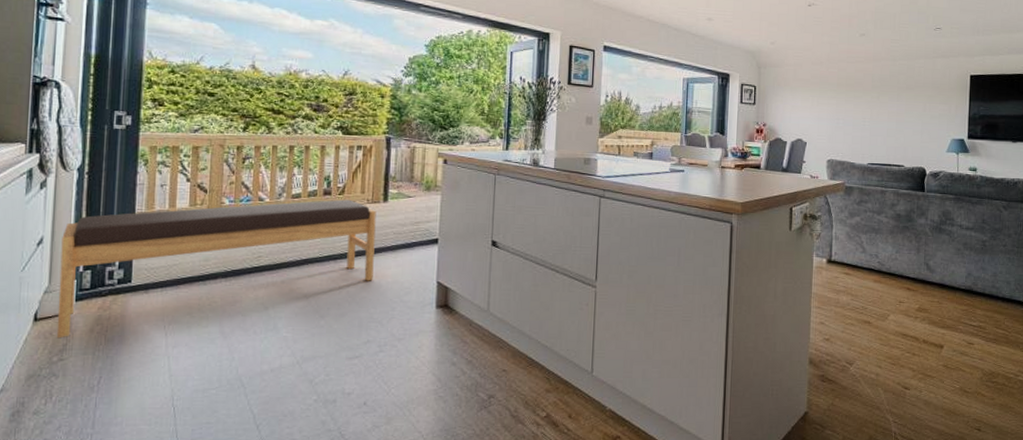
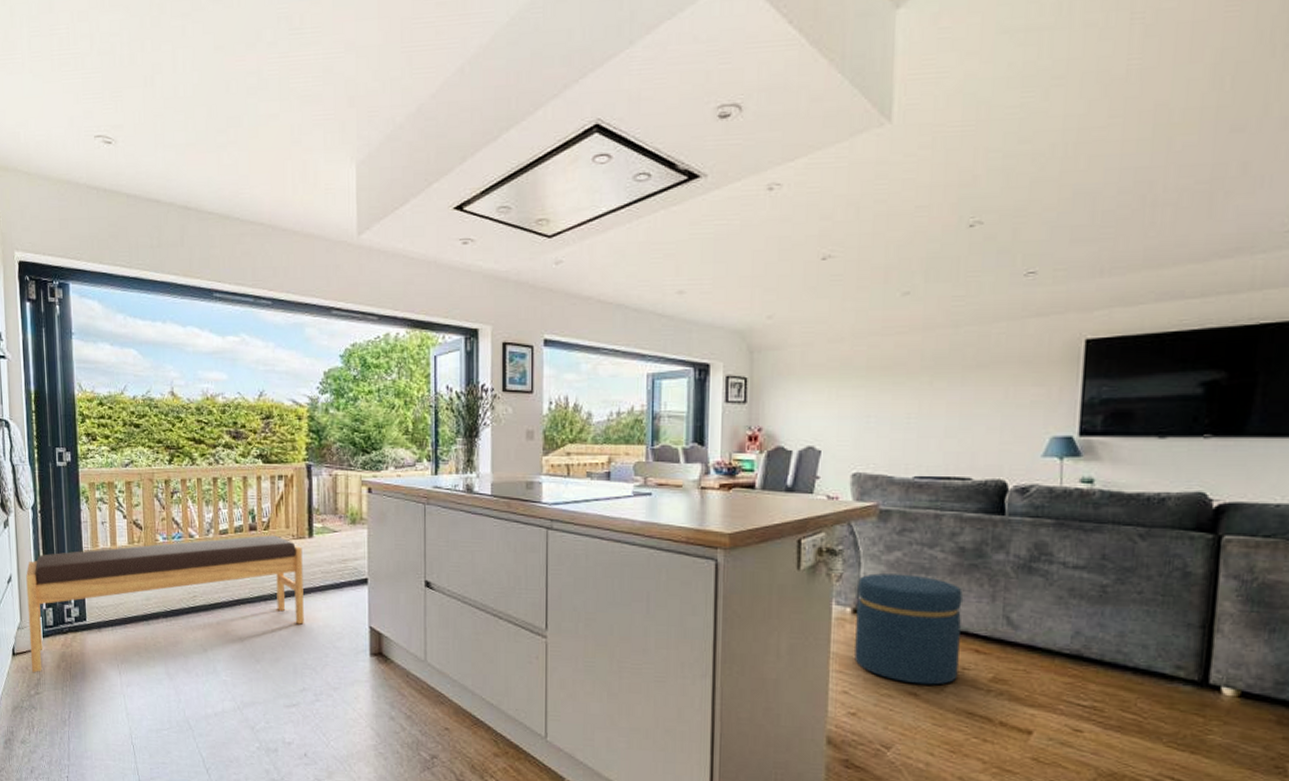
ottoman: none [828,233,899,315] -> present [854,573,963,685]

